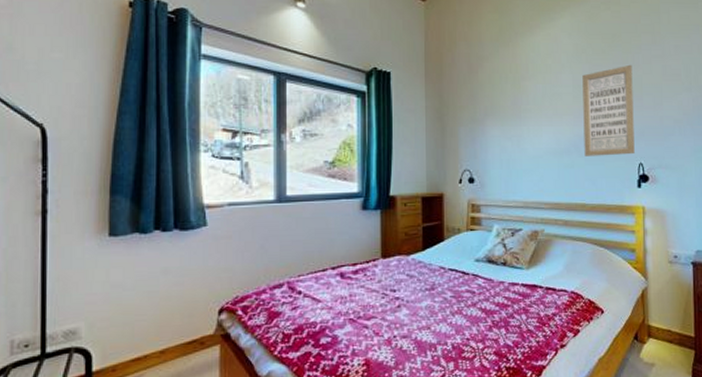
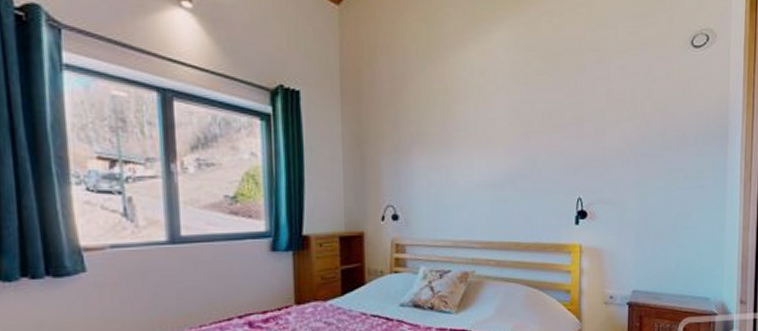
wall art: present [582,64,635,156] -> none [520,87,574,191]

